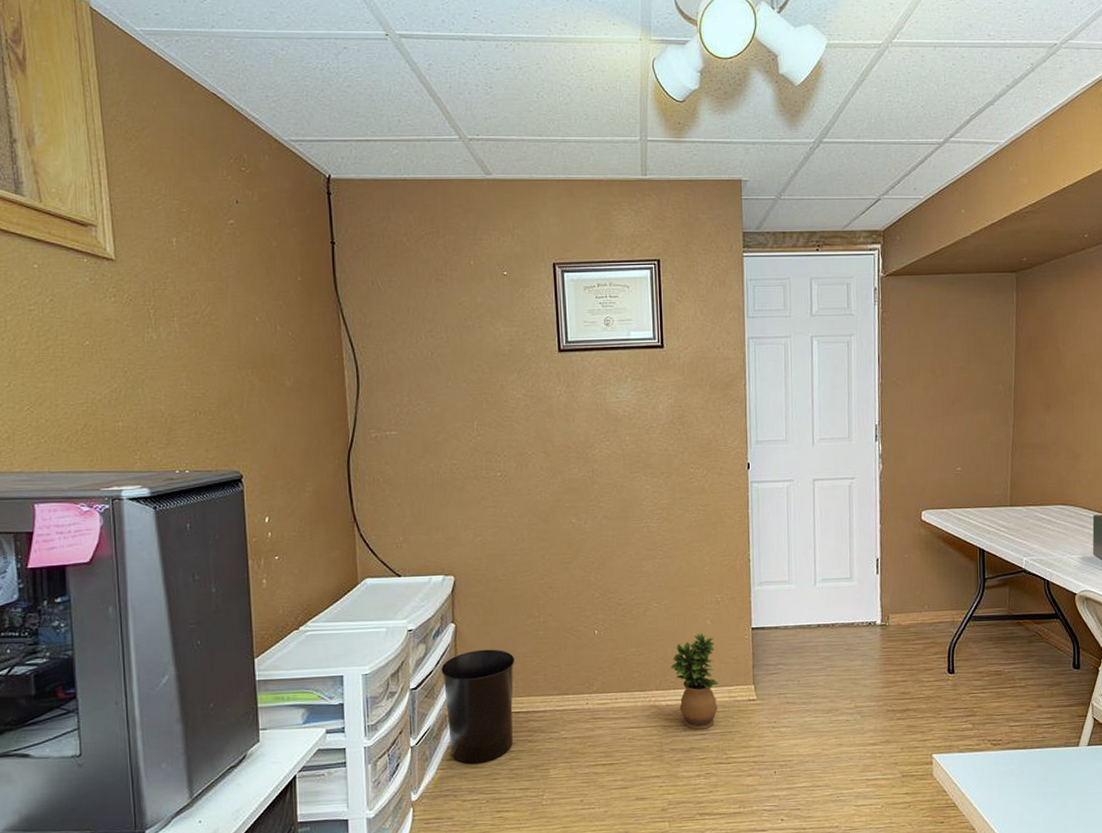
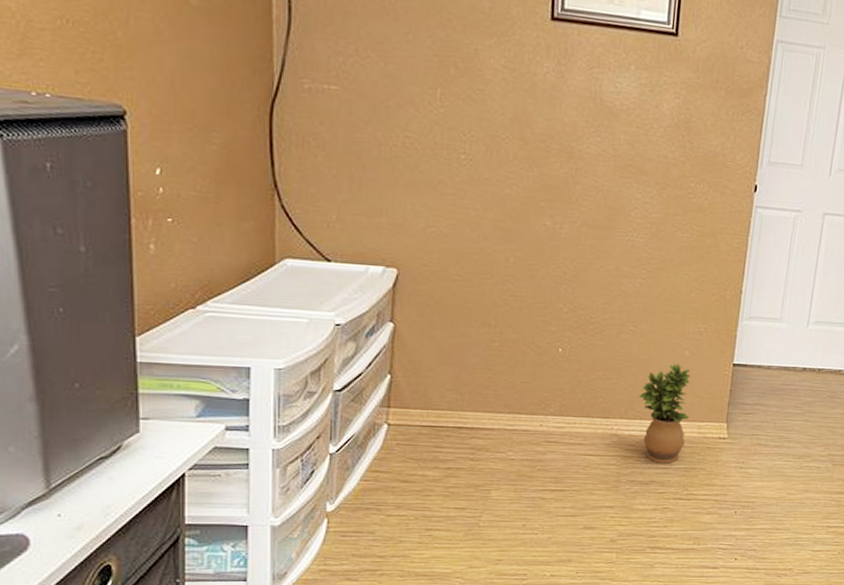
waste bin: present [441,649,515,764] -> none [373,355,463,479]

